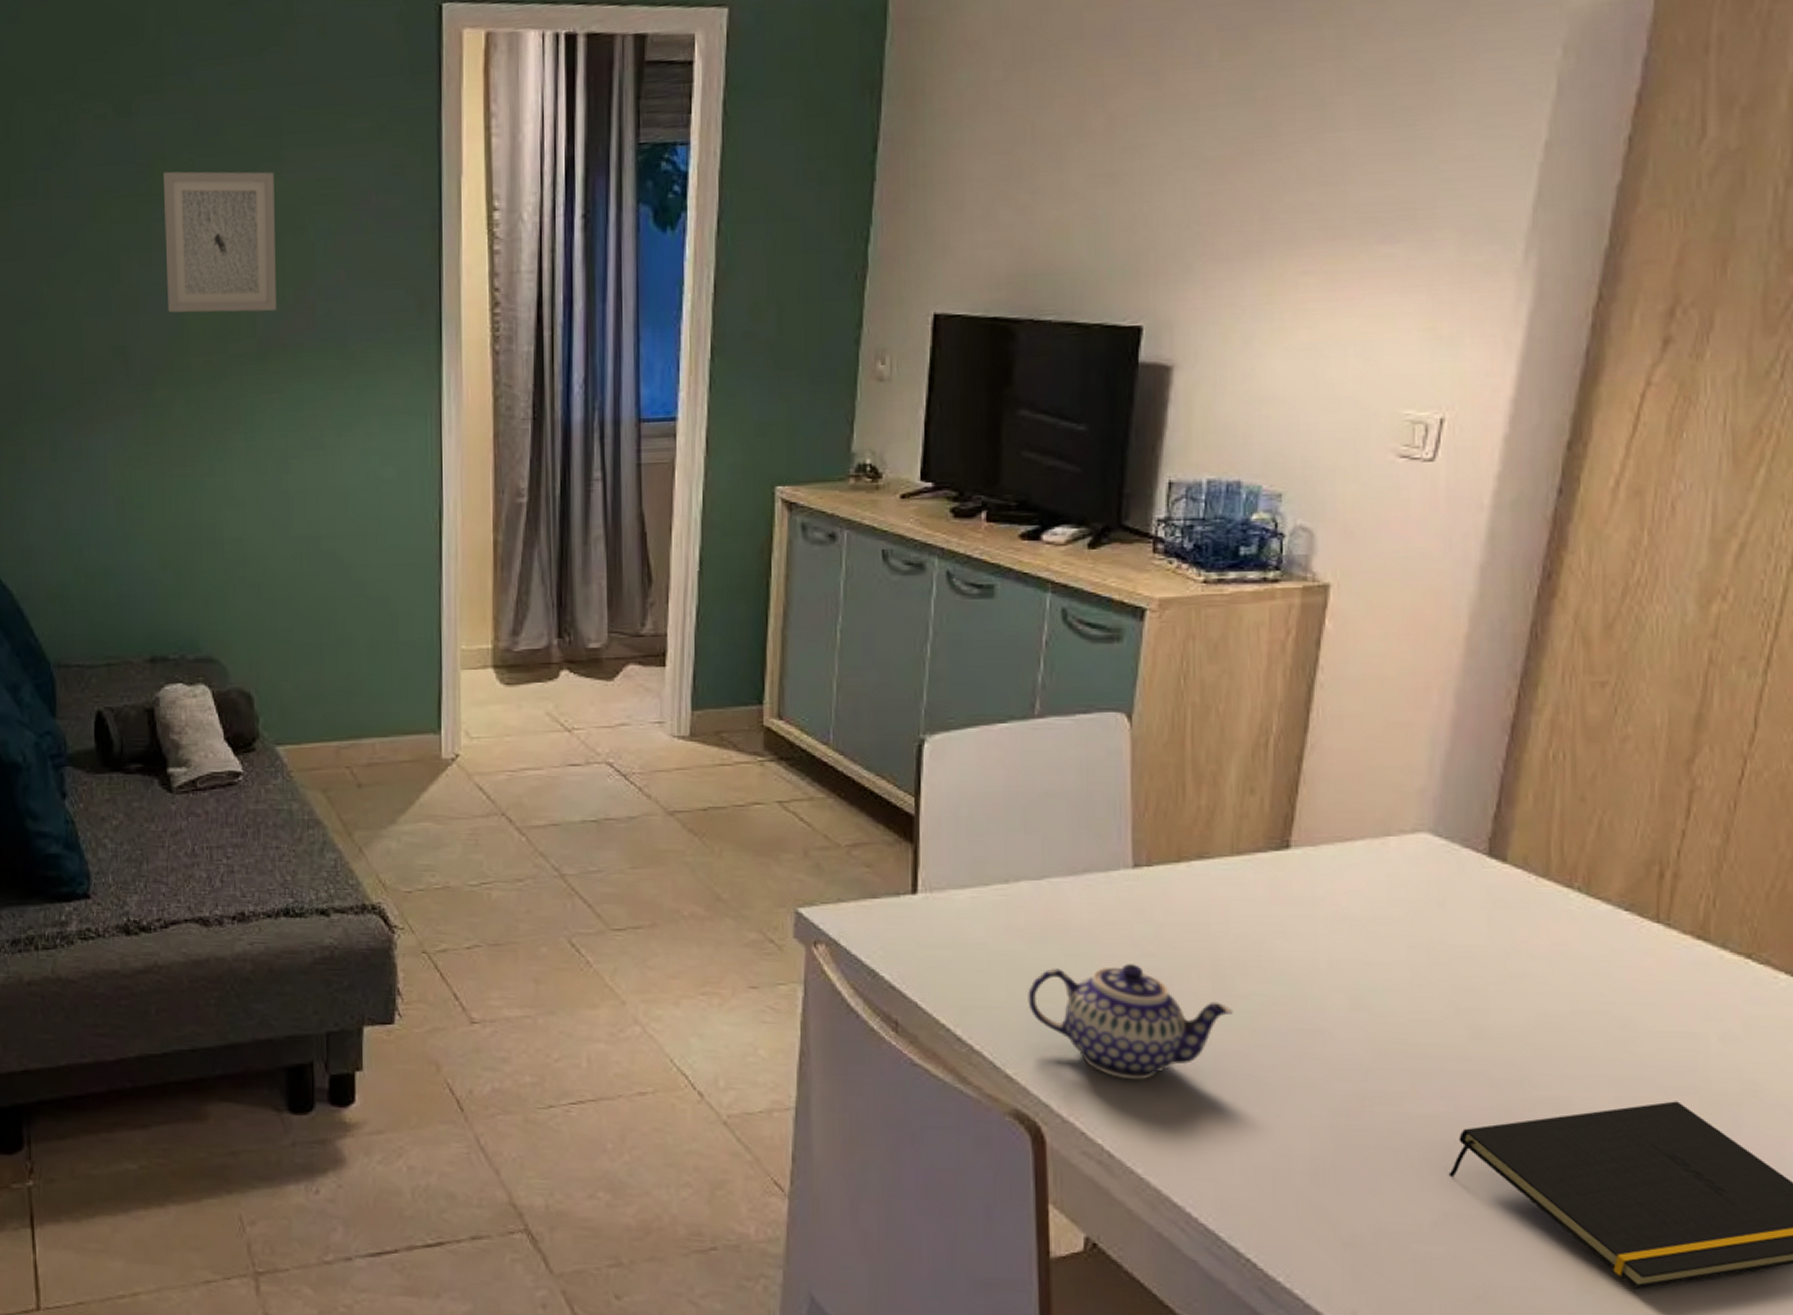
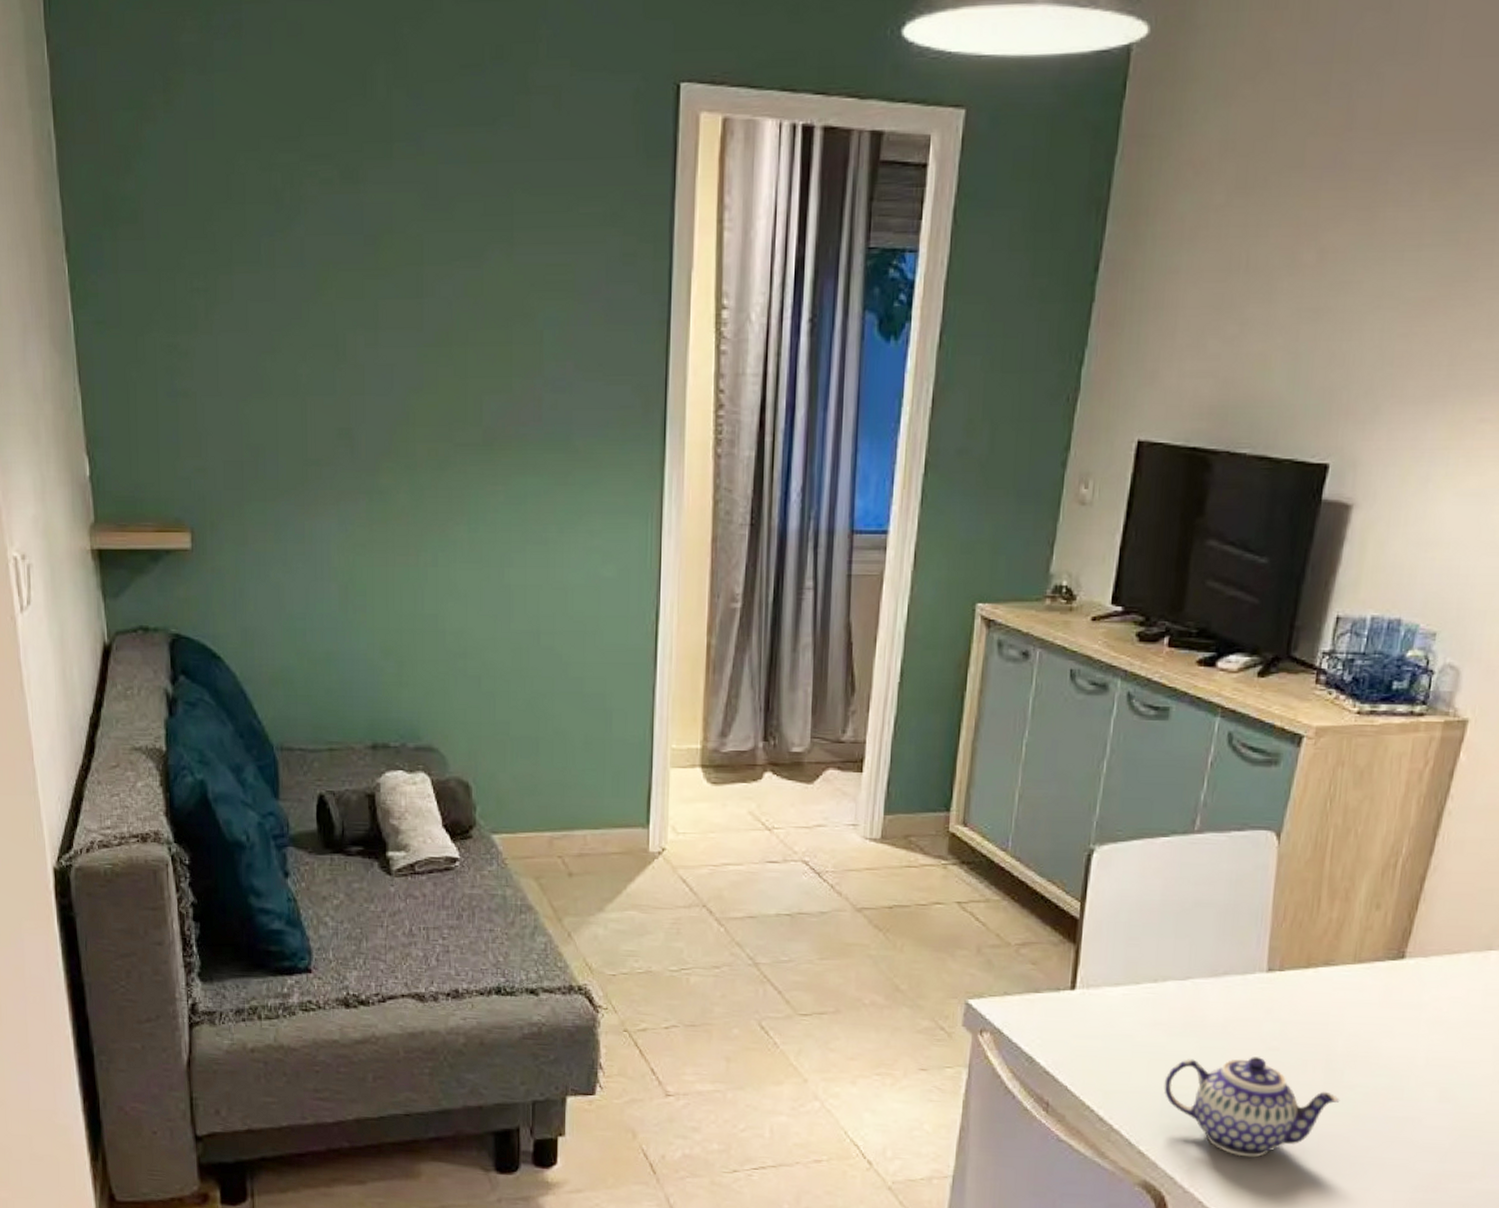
wall art: present [163,171,276,313] -> none [390,245,504,401]

